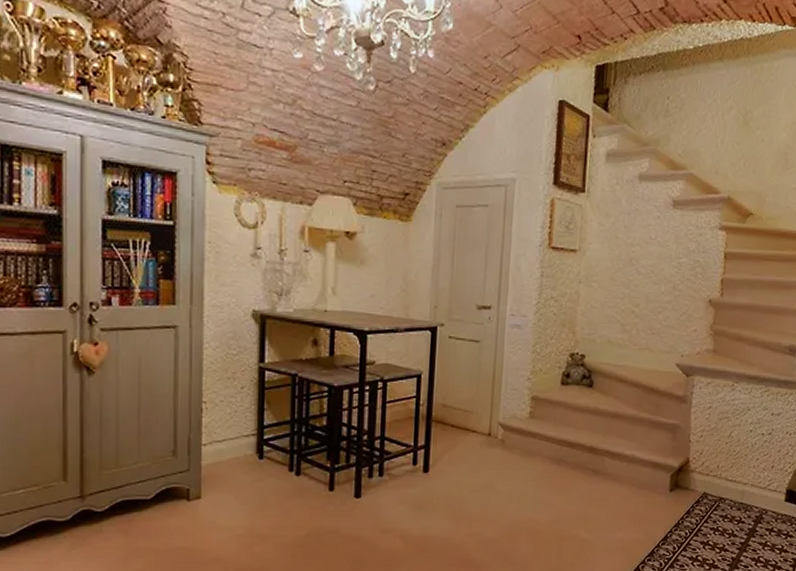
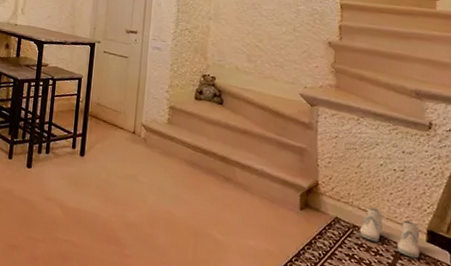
boots: none [725,477,780,520] -> present [359,207,420,259]

